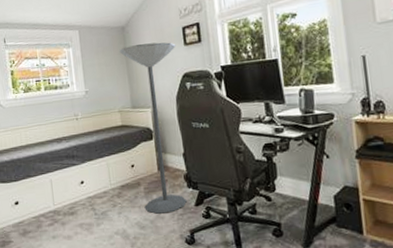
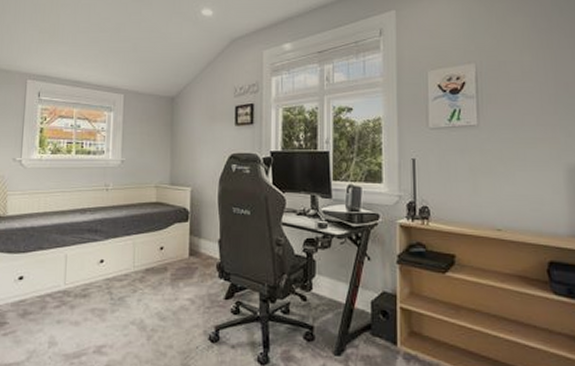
floor lamp: present [119,42,188,214] -> none [165,118,227,305]

